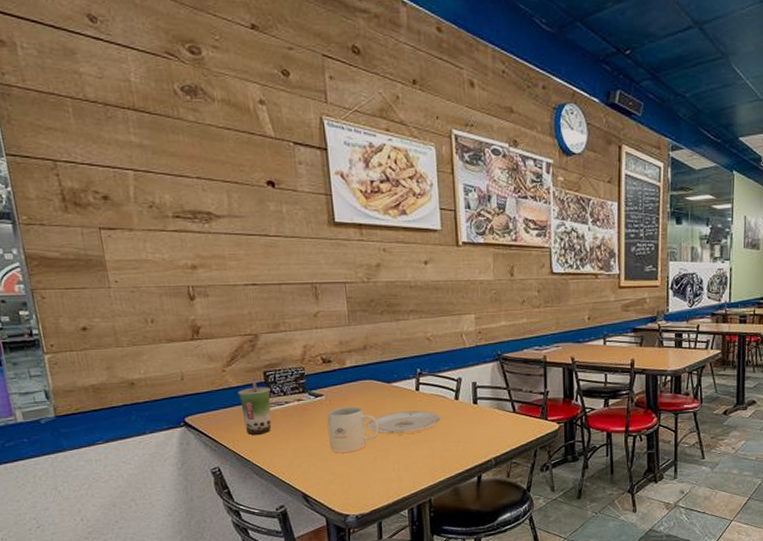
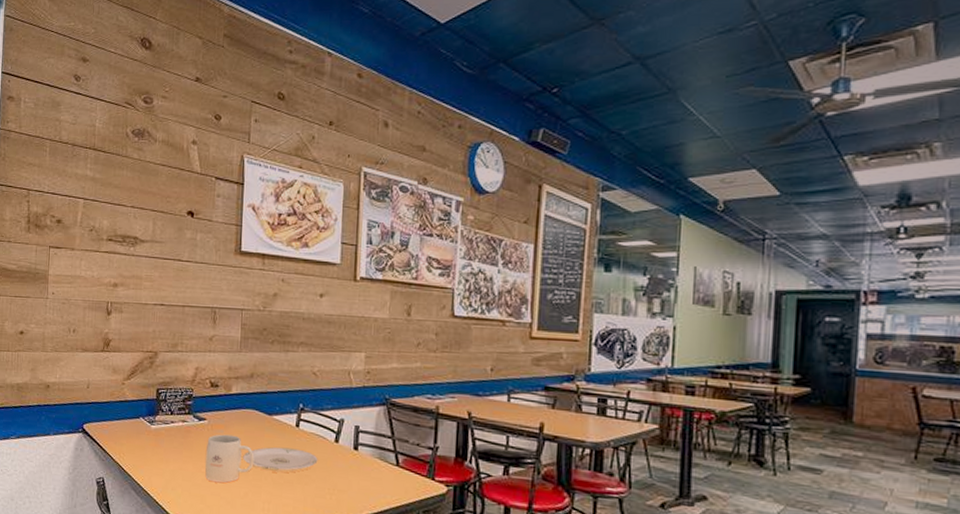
beverage cup: present [238,378,272,435] -> none [131,394,161,451]

